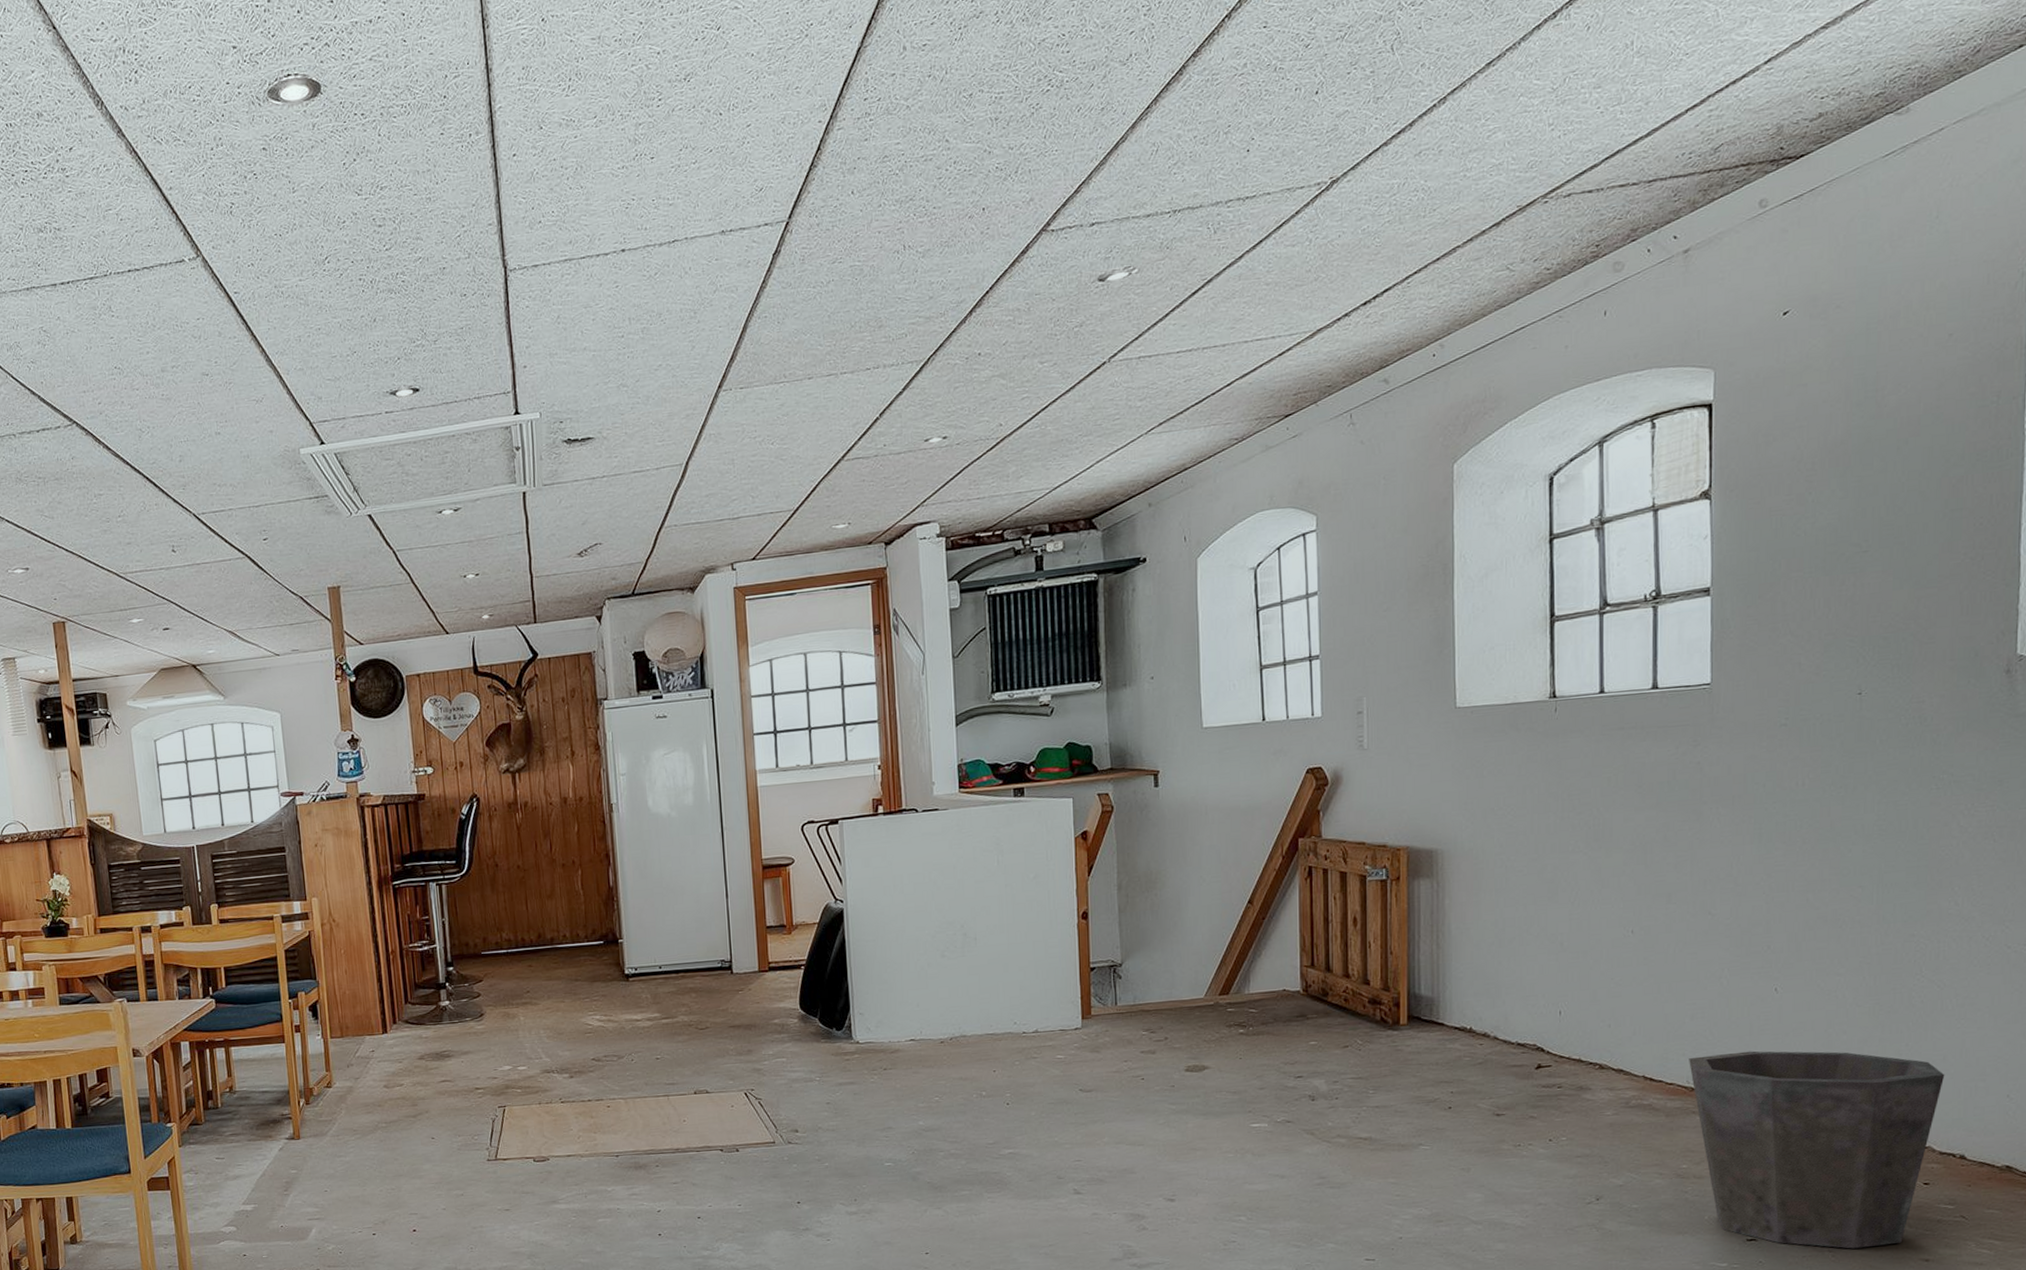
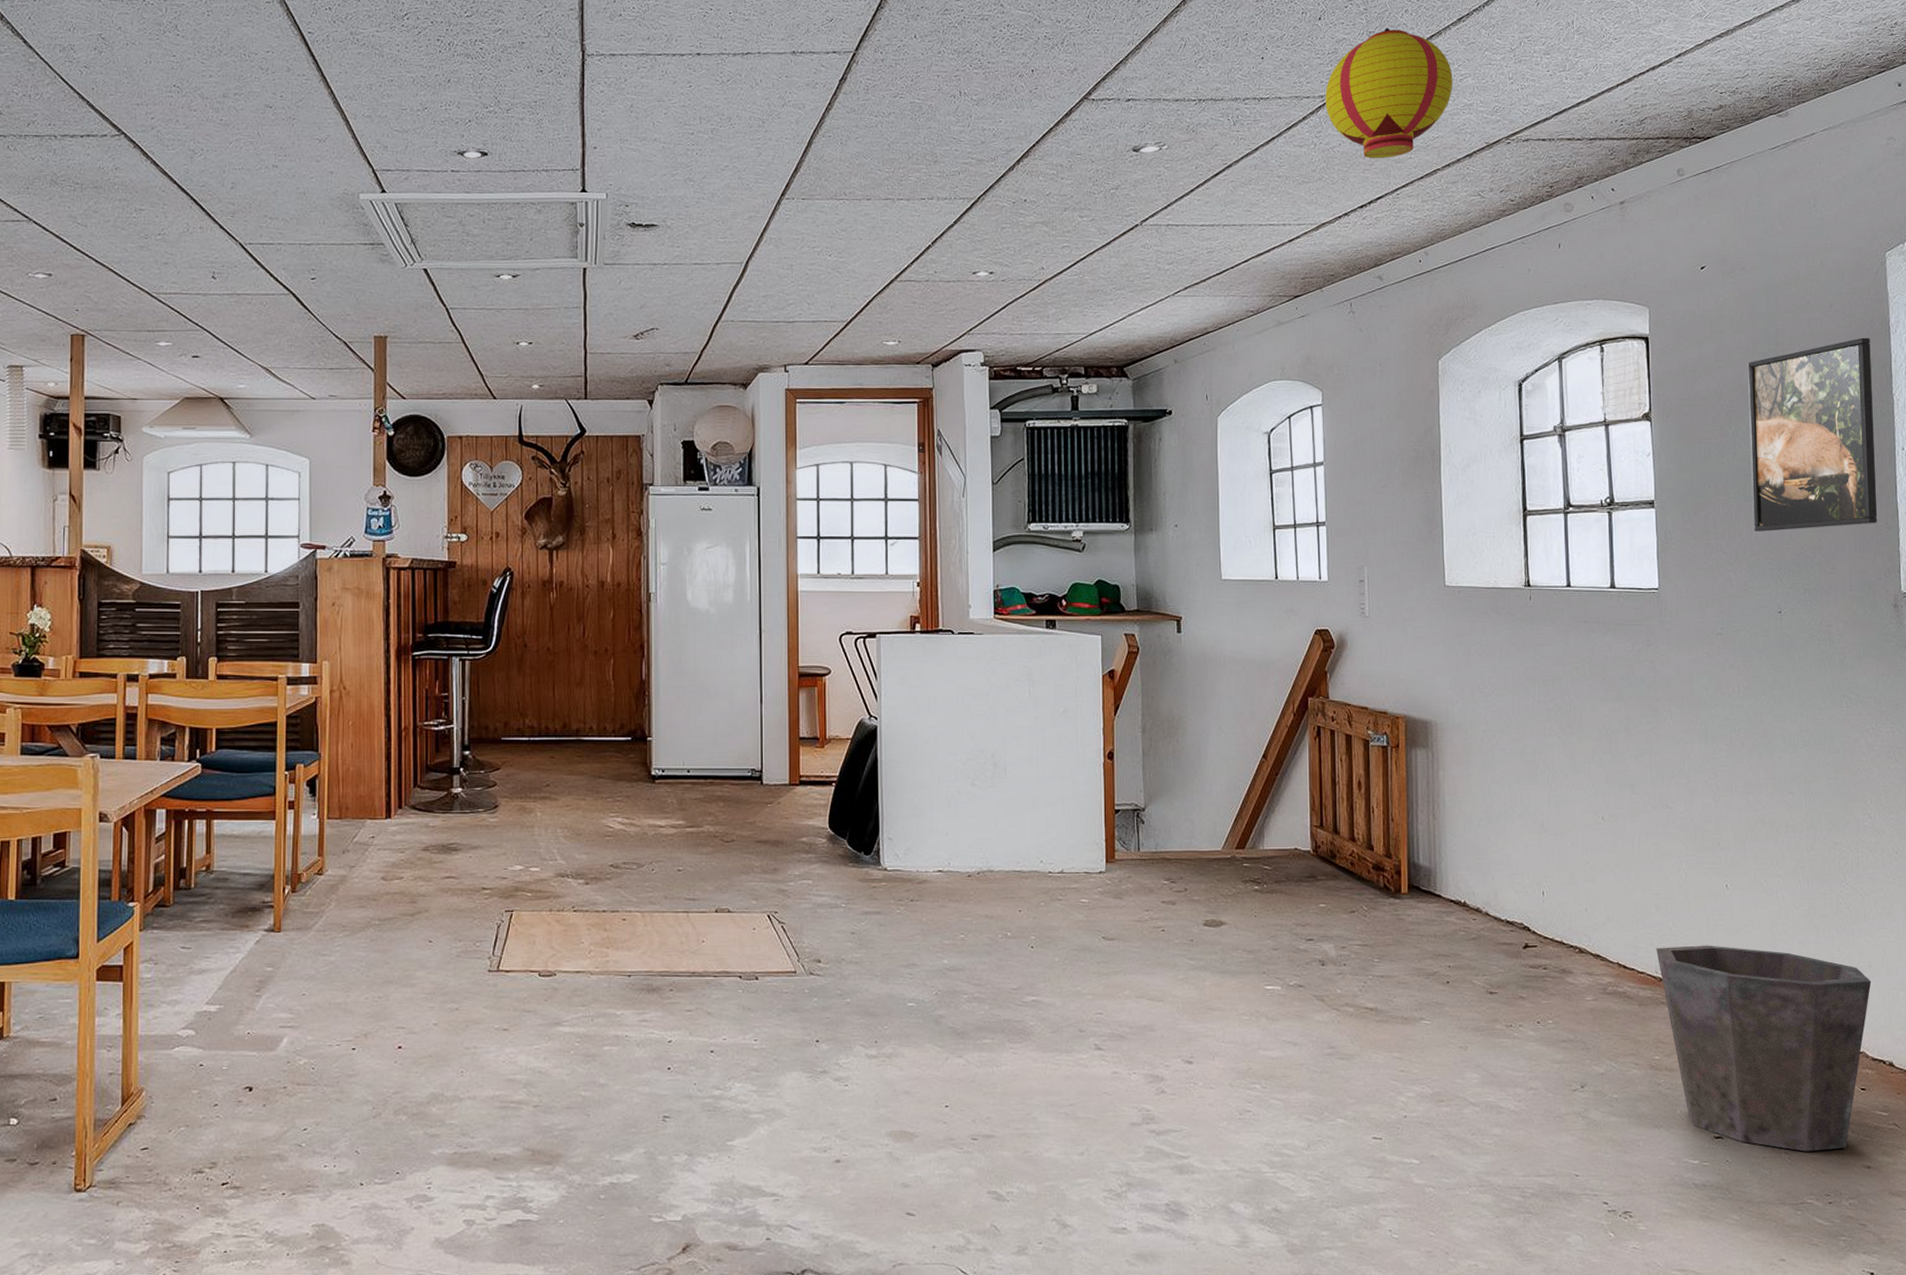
paper lantern: none [1323,89,1479,247] -> present [1325,28,1453,159]
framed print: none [1833,366,2000,607] -> present [1747,337,1878,531]

